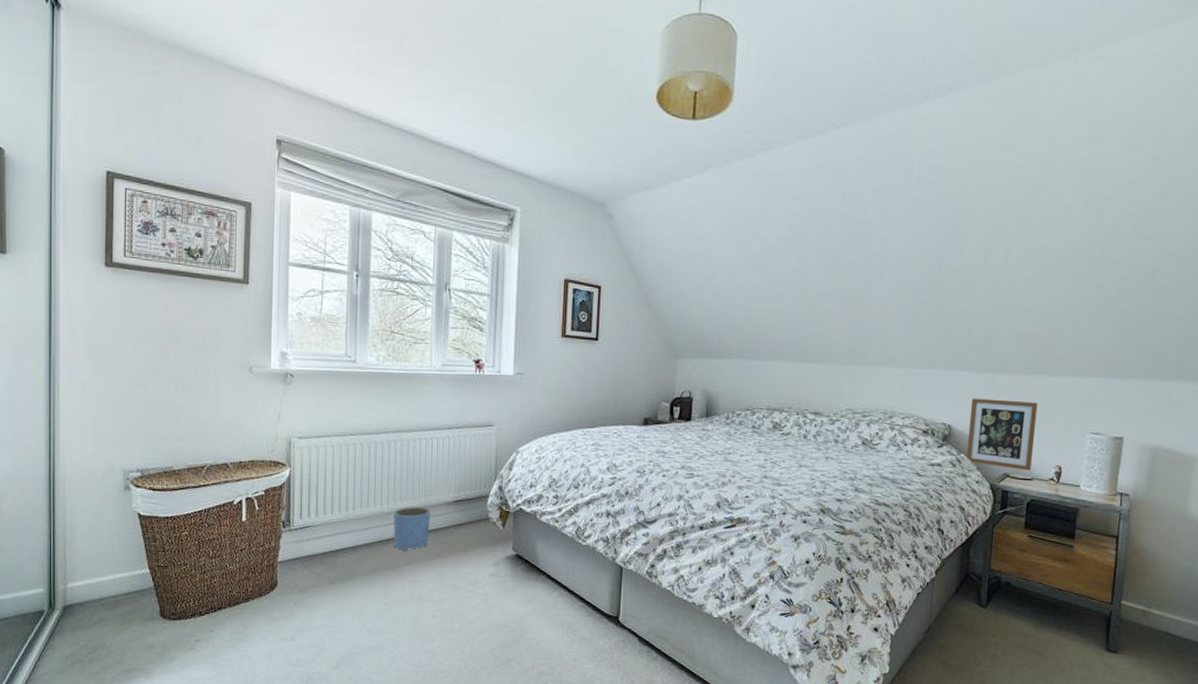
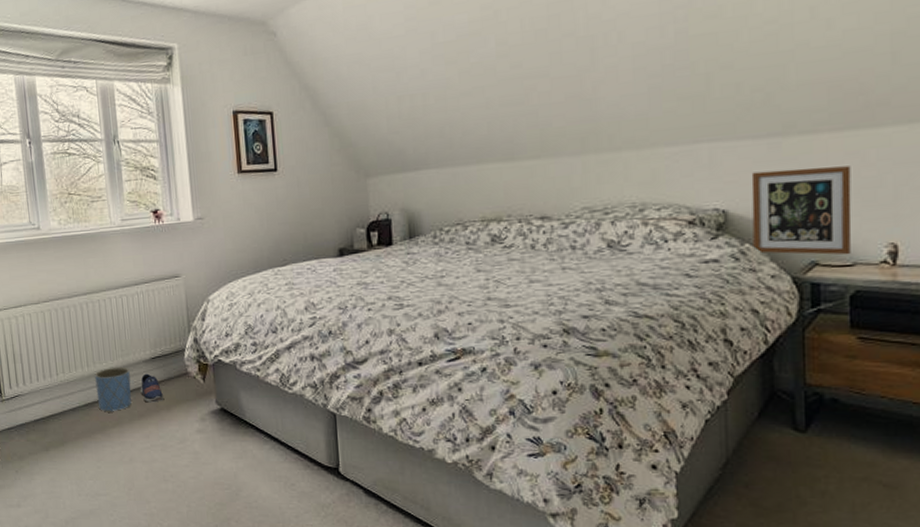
shoe: none [438,515,462,544] -> present [140,373,164,403]

